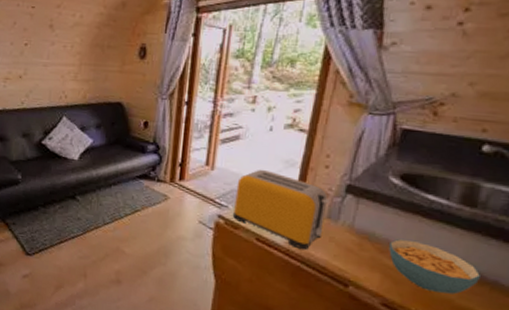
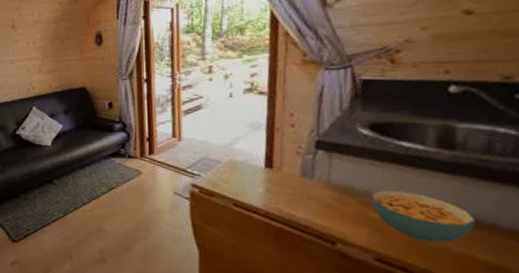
toaster: present [233,169,330,249] -> none [206,135,301,210]

